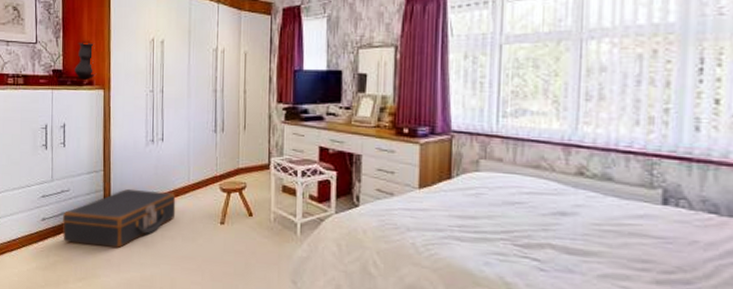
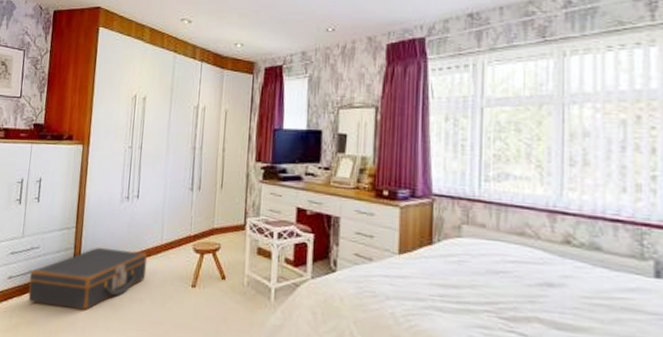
vase: present [74,42,97,80] -> none [55,97,78,135]

